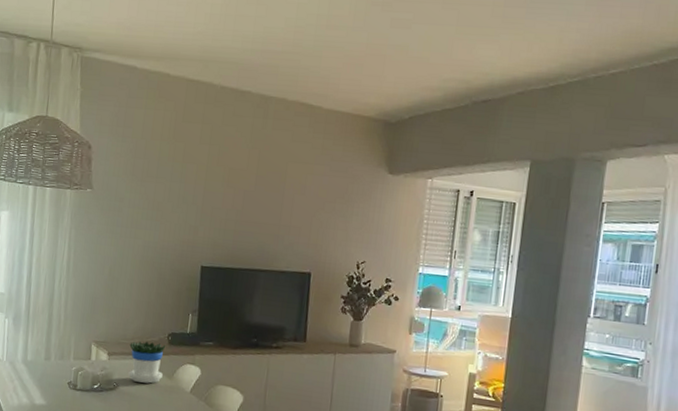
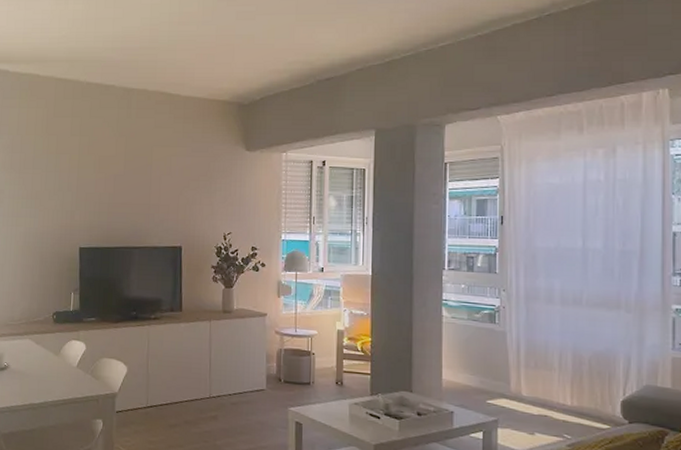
flowerpot: present [128,341,166,384] -> none [17,321,52,361]

